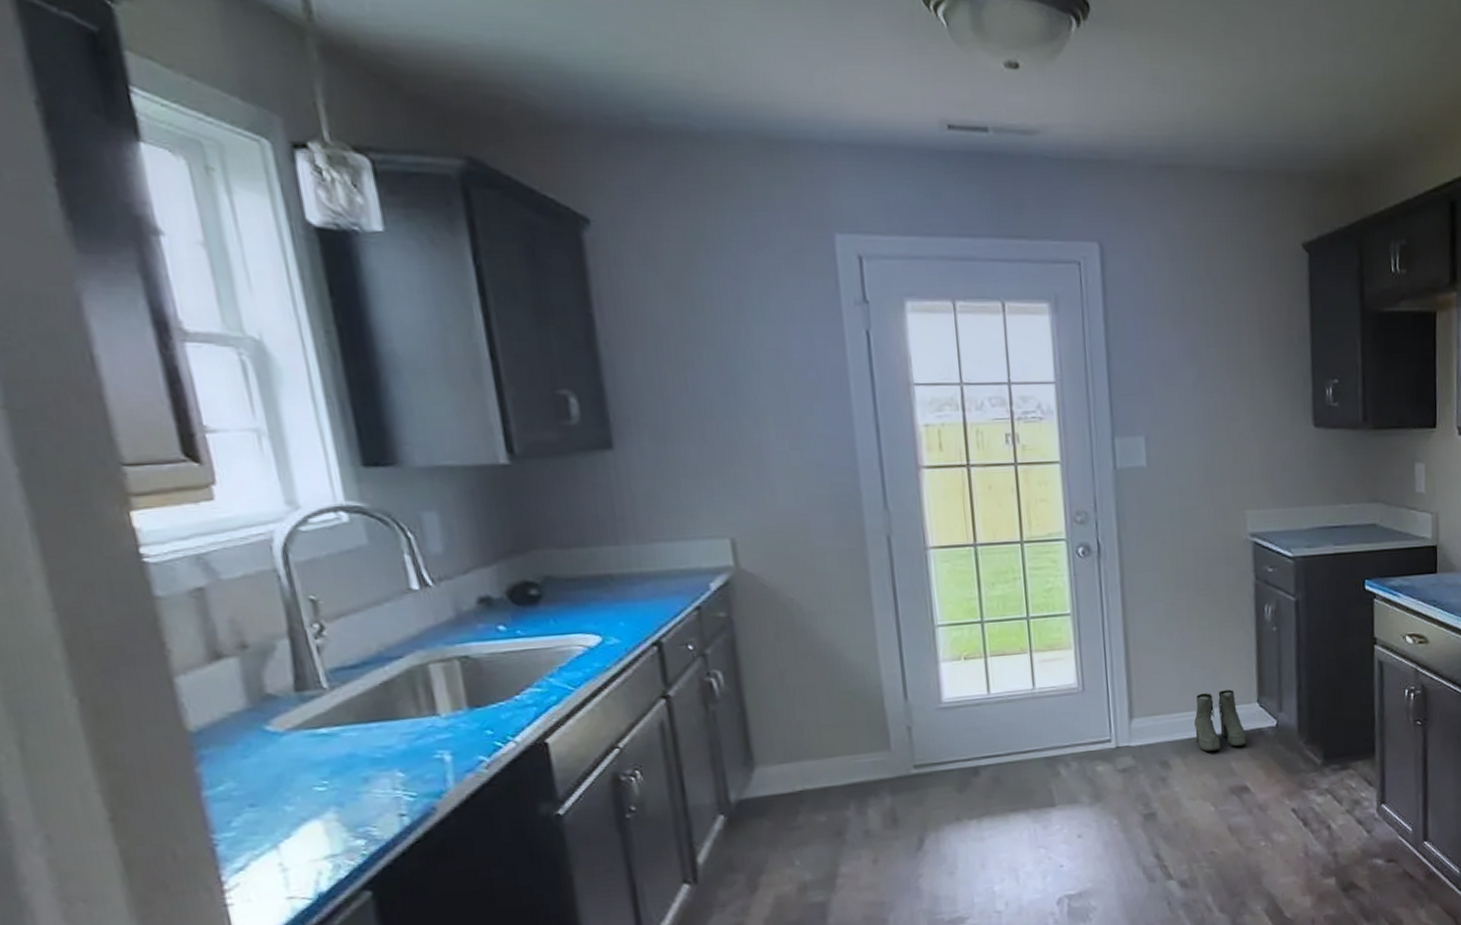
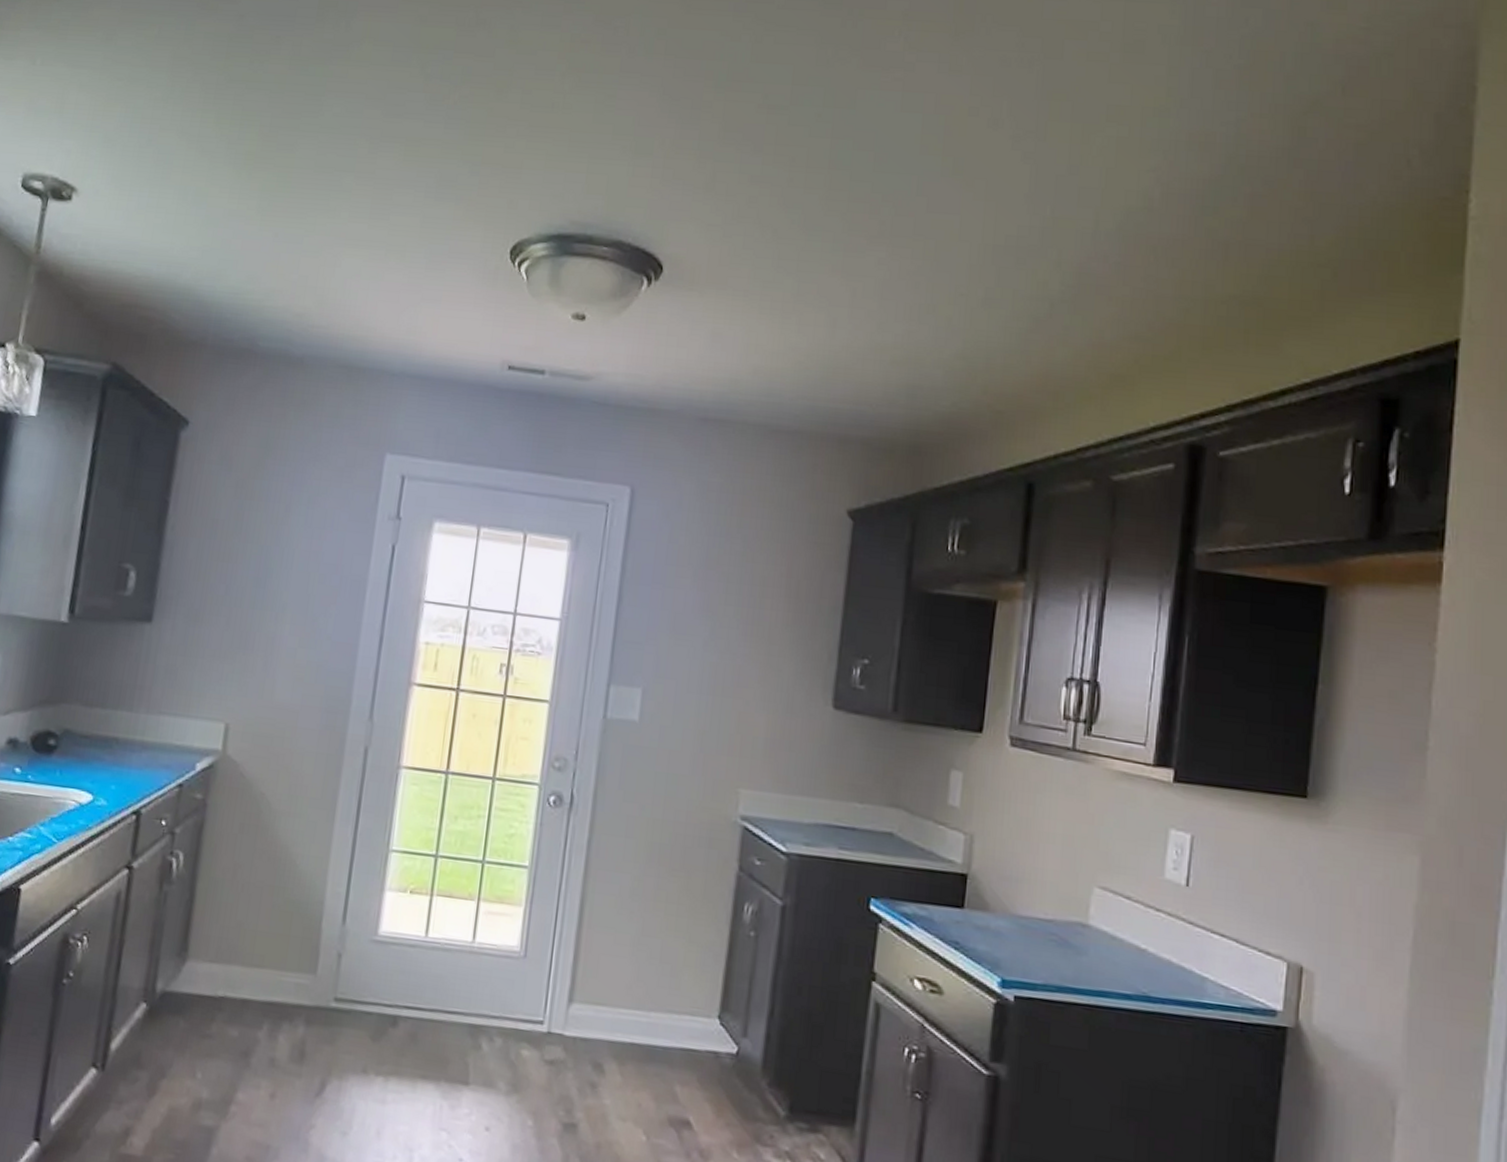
boots: present [1194,689,1246,751] -> none [638,991,699,1069]

